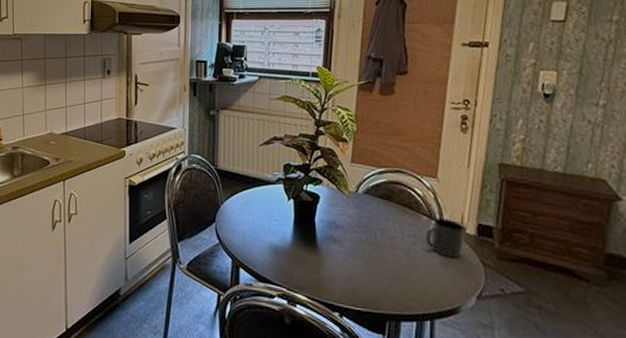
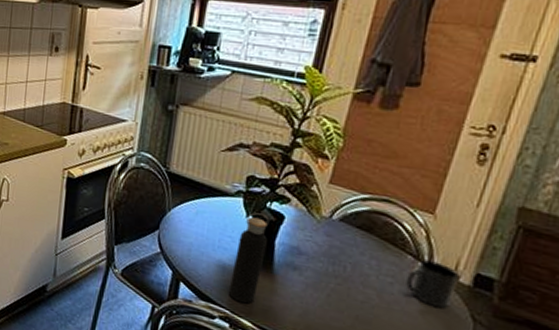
water bottle: none [282,196,309,280] -> present [228,212,270,304]

